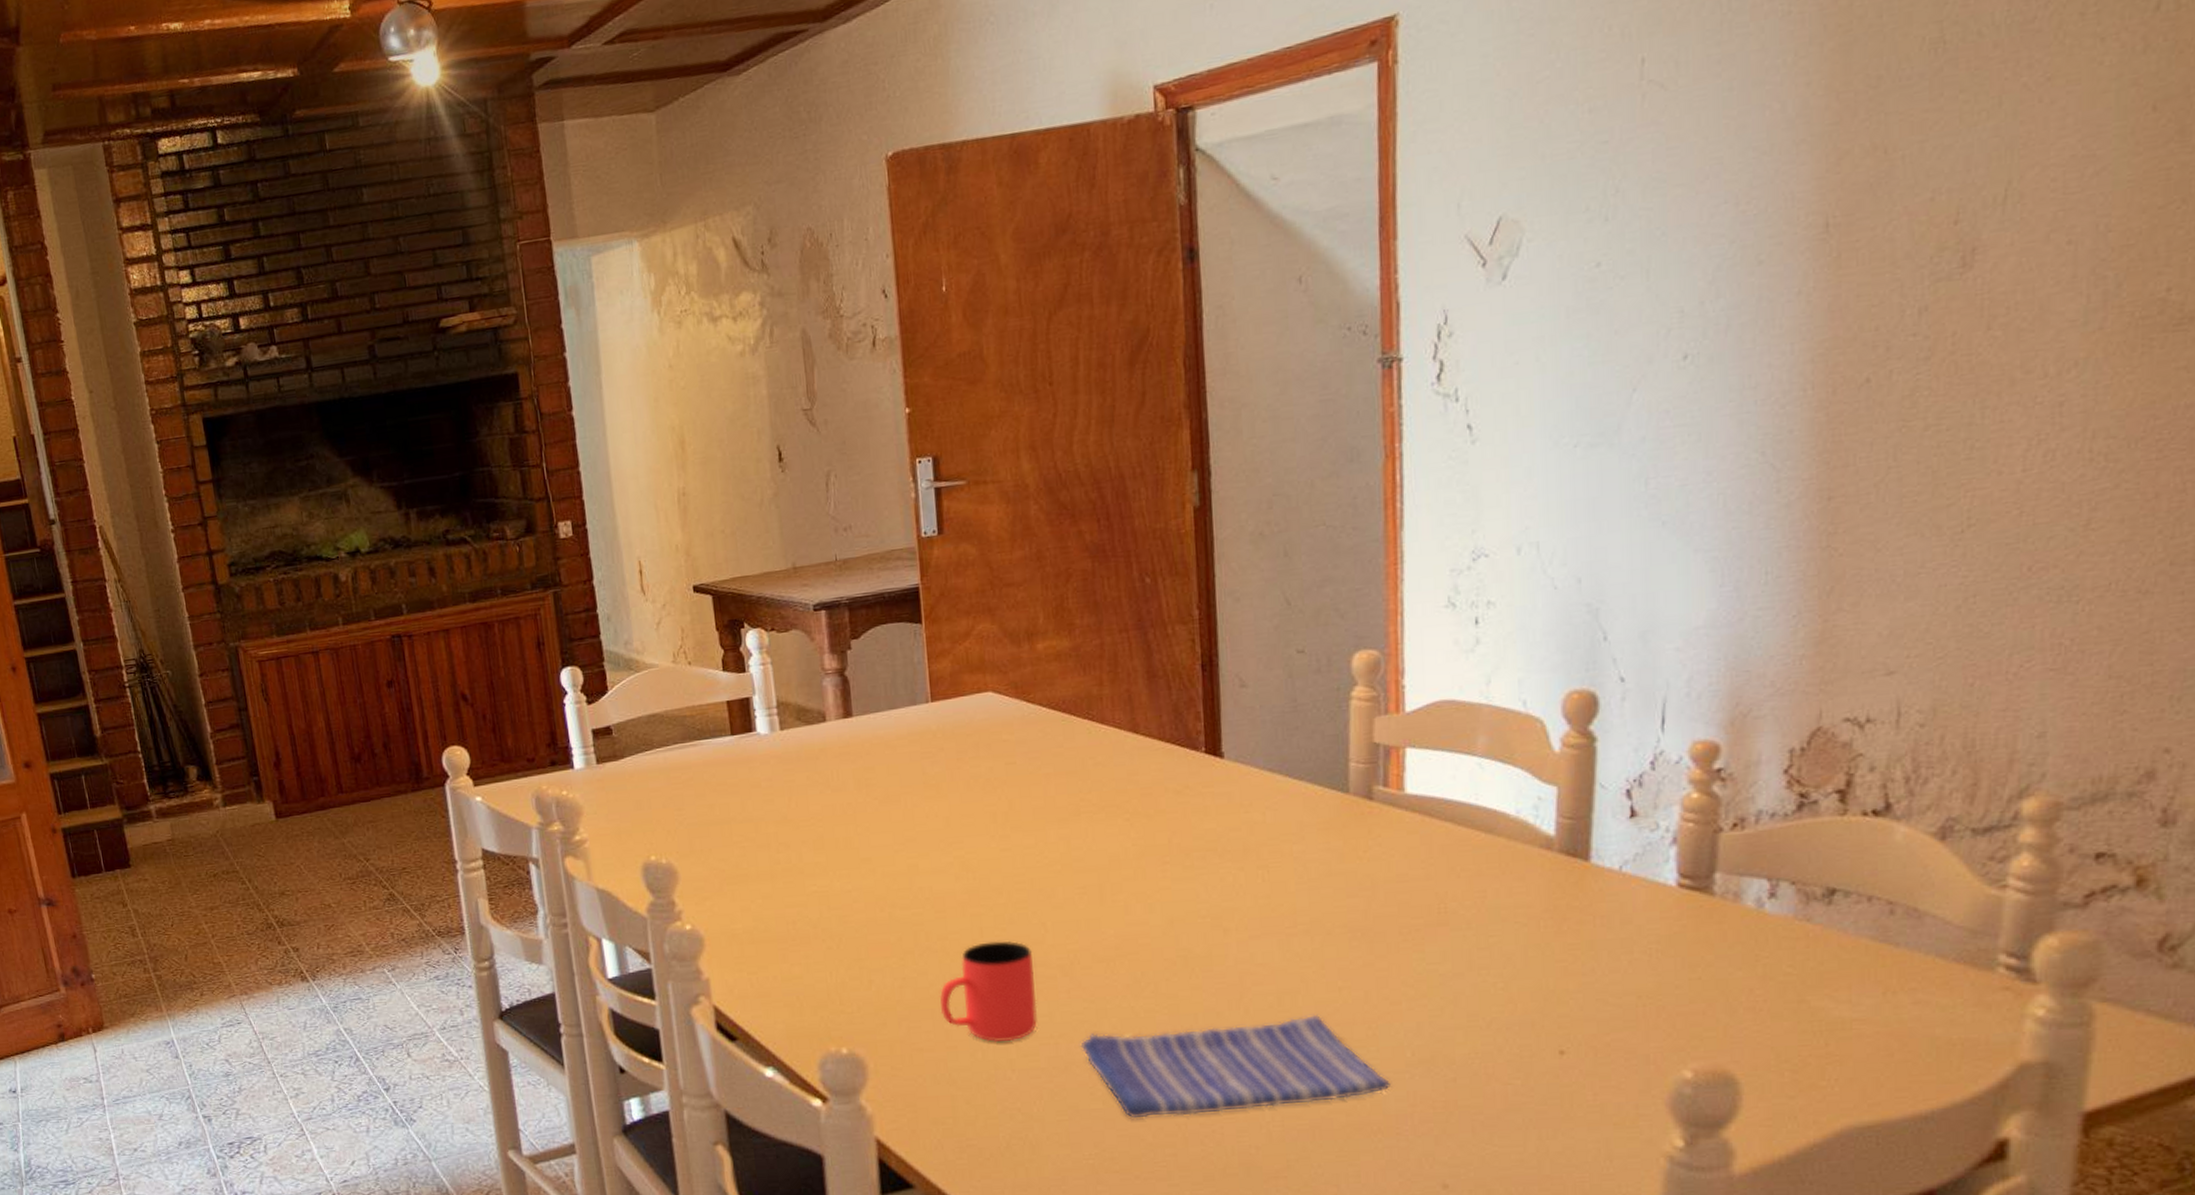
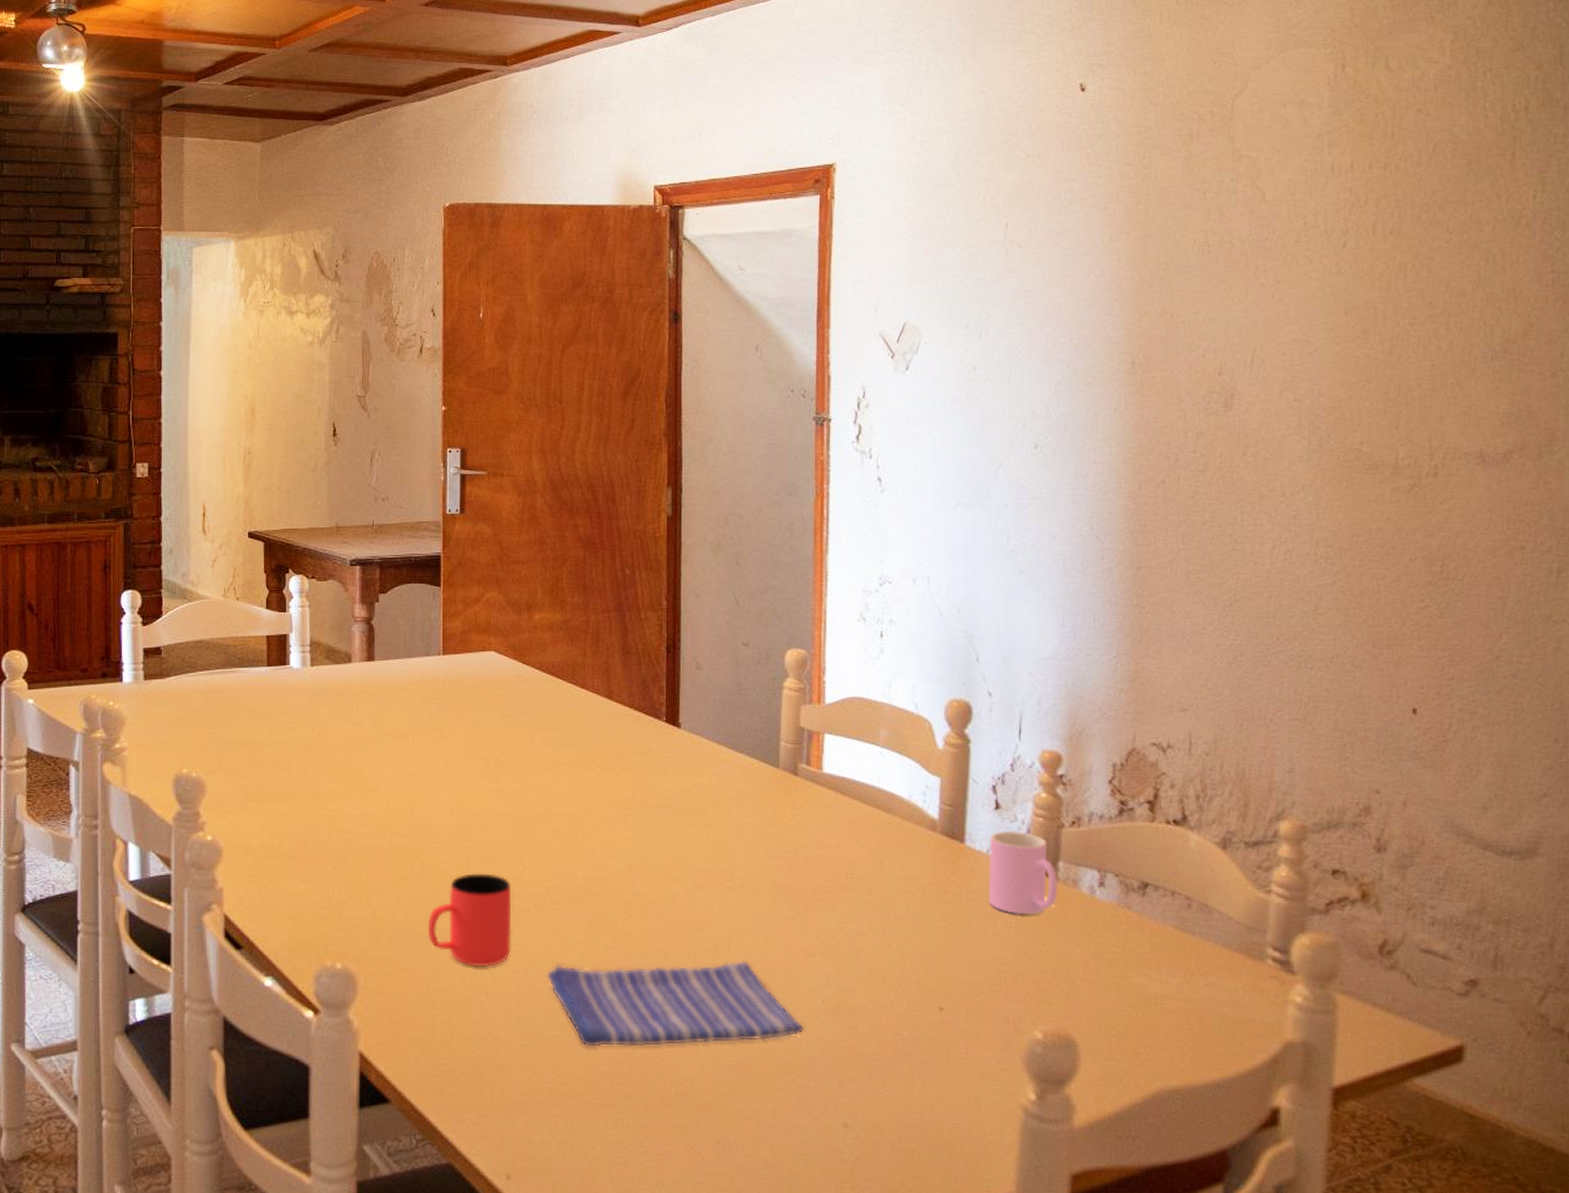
cup: none [1621,840,1713,939] -> present [988,830,1058,915]

